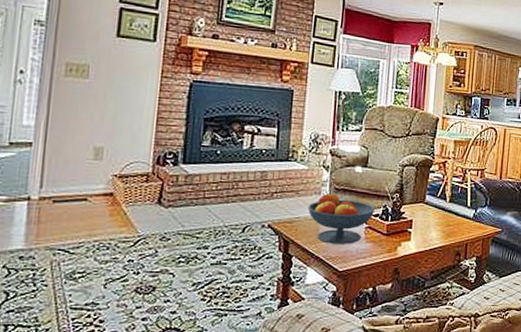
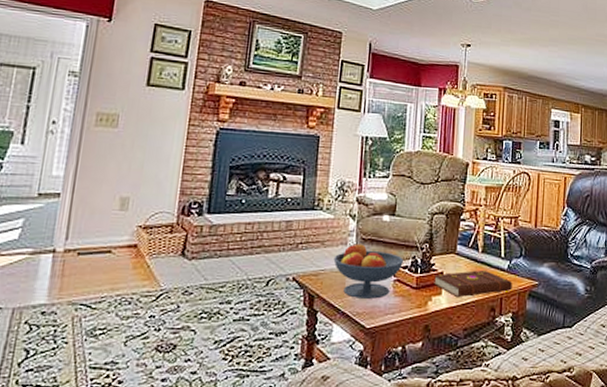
book: none [403,218,477,243] -> present [434,269,512,297]

